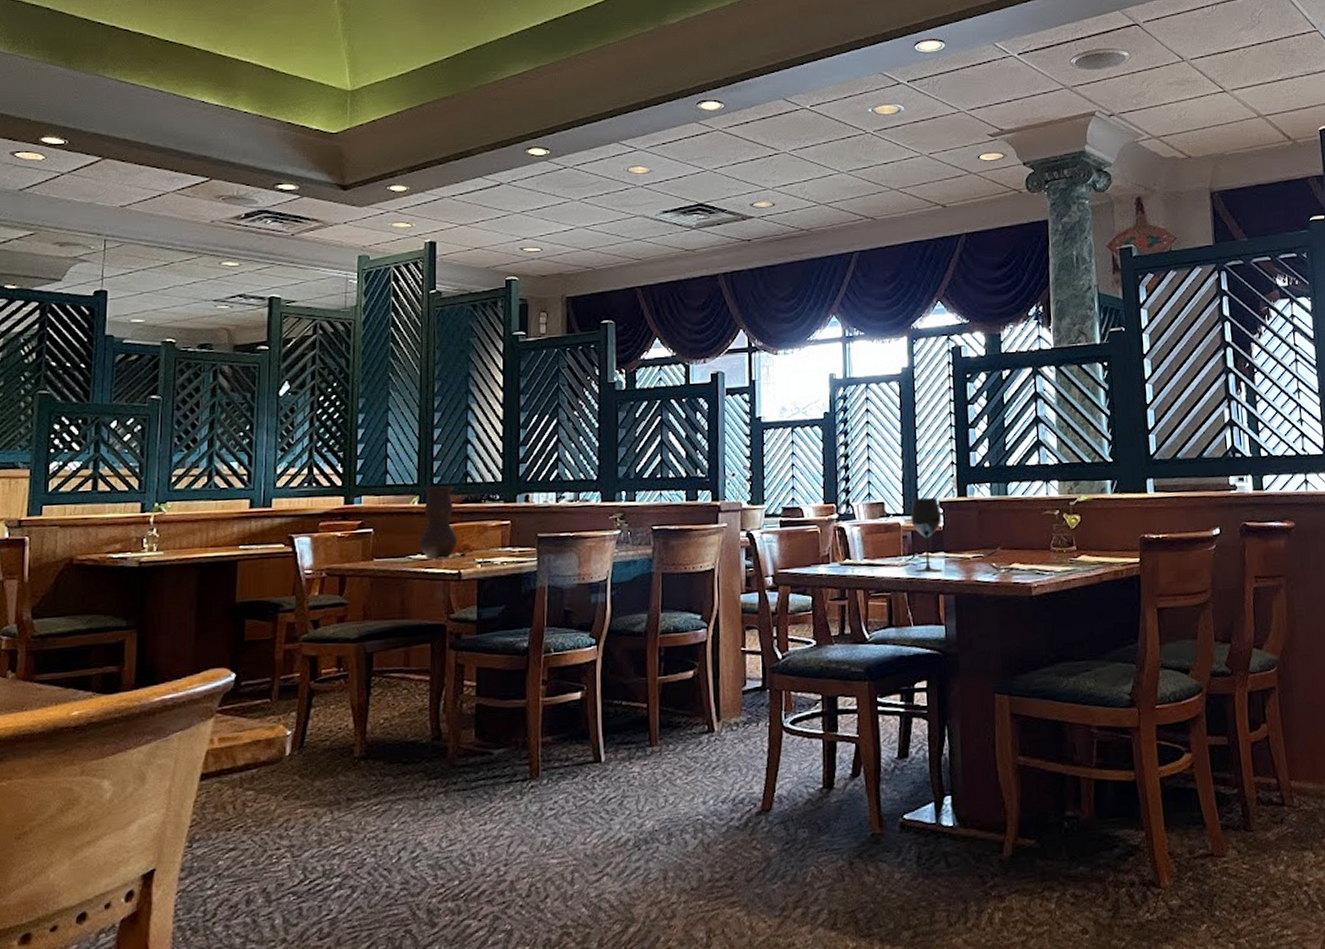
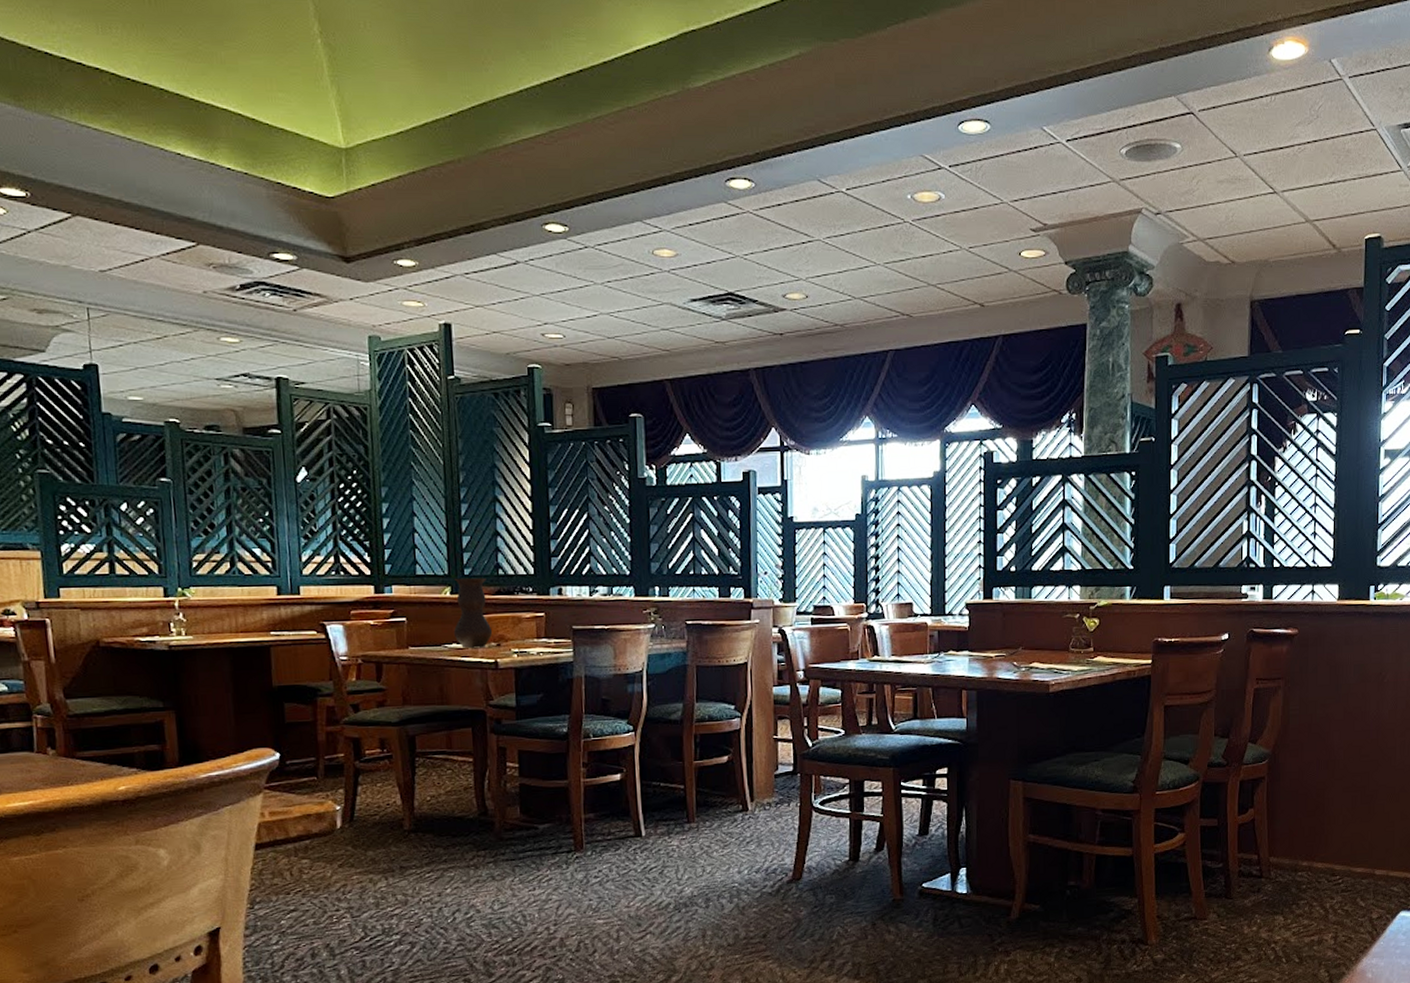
wineglass: present [910,497,943,573] -> none [938,599,967,670]

